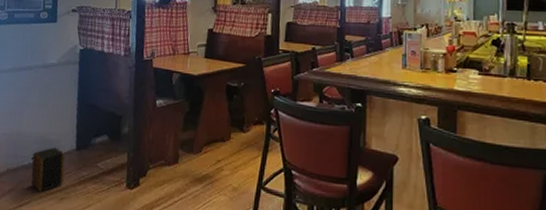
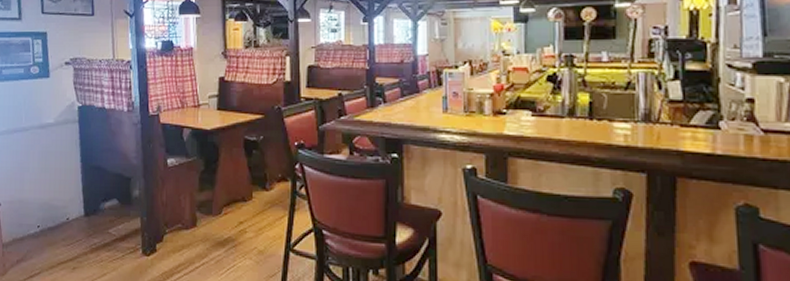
speaker: present [31,147,65,193] -> none [38,214,75,263]

